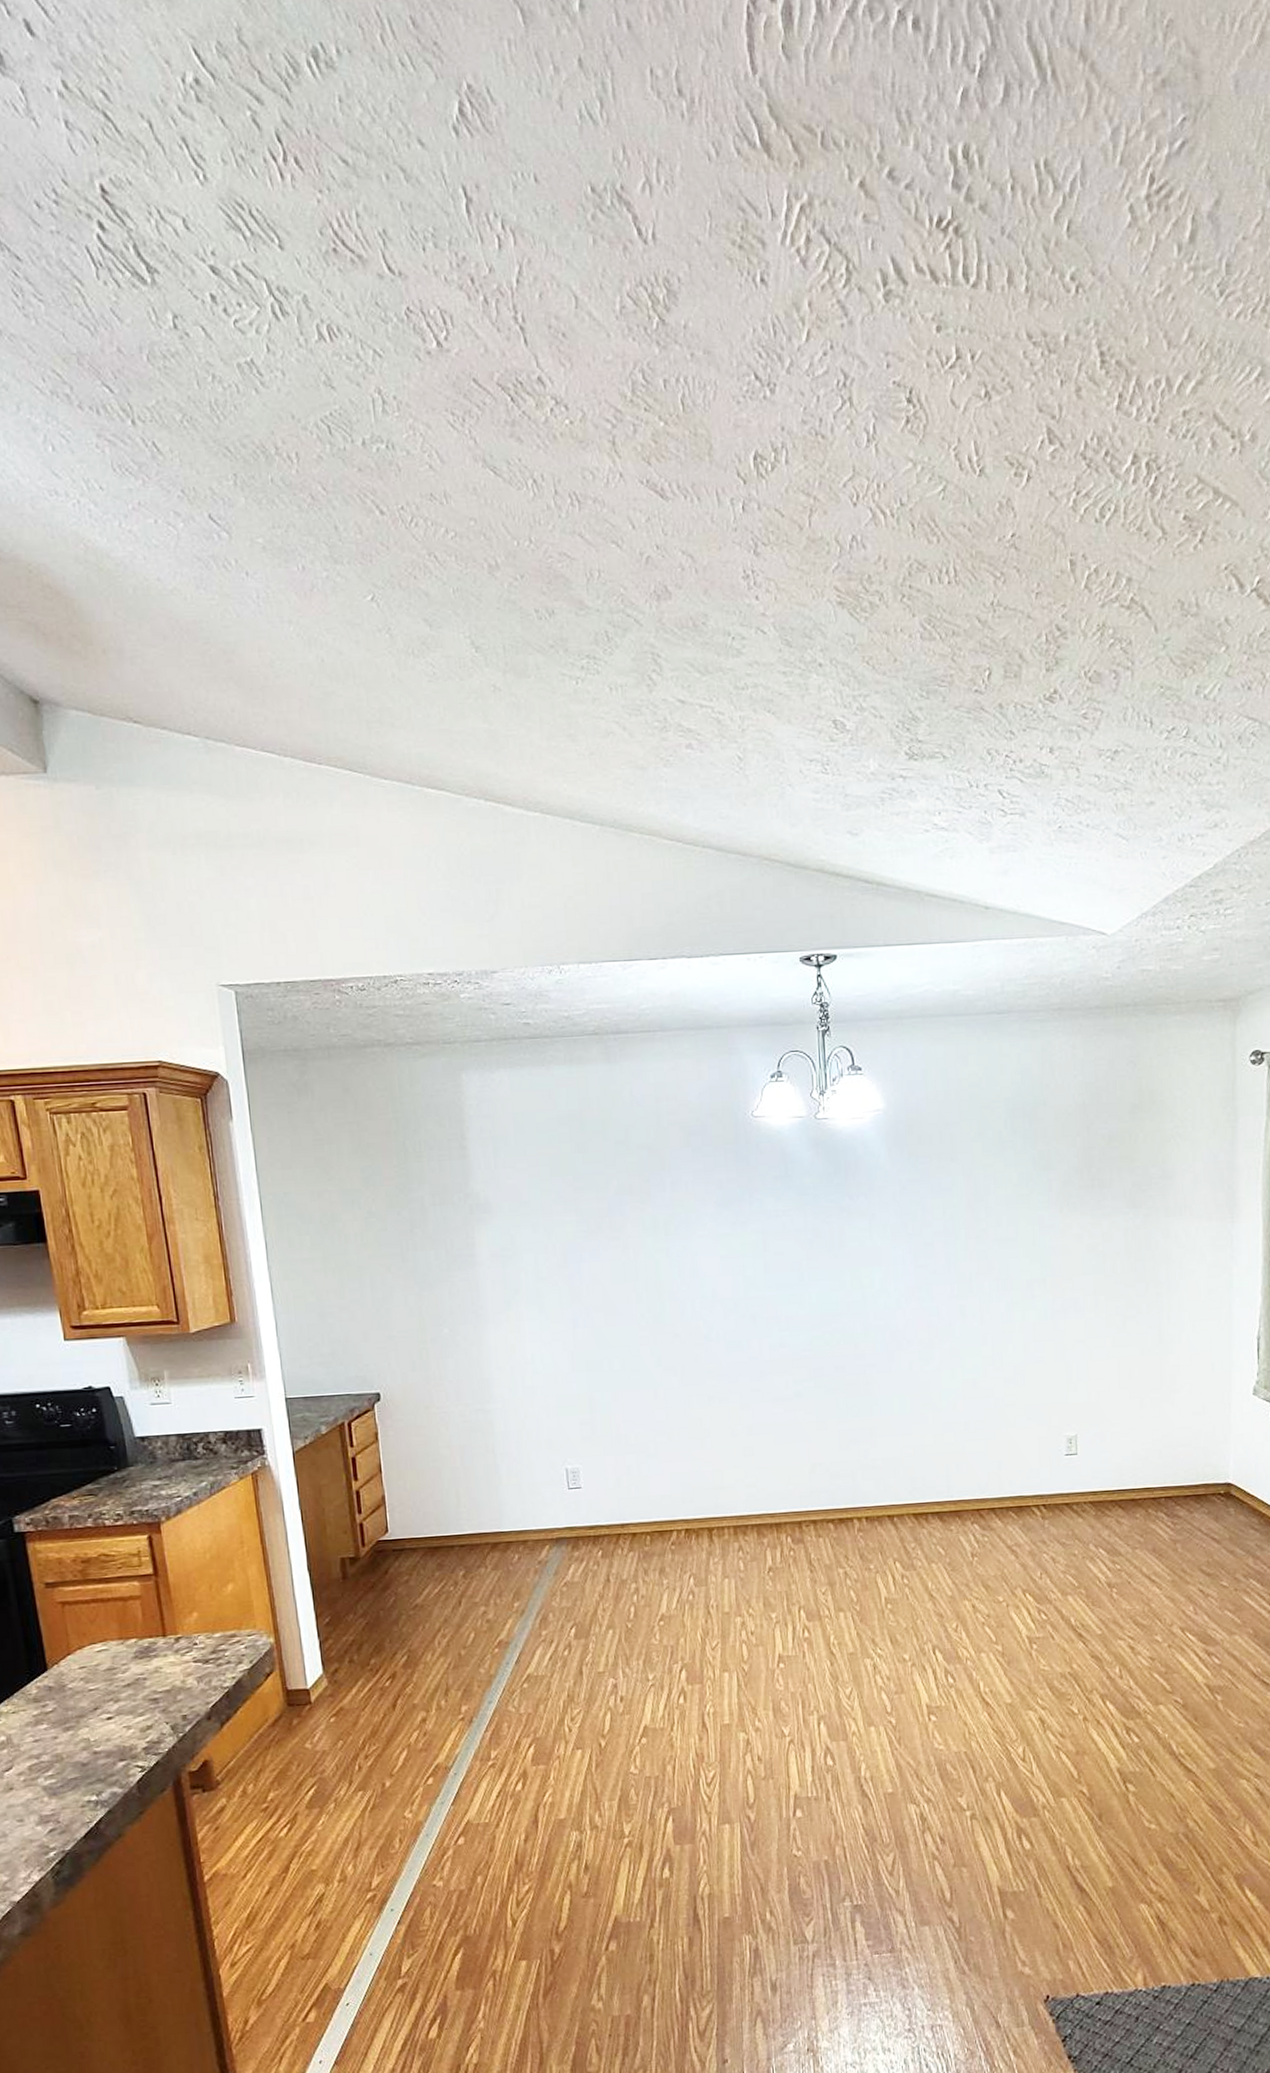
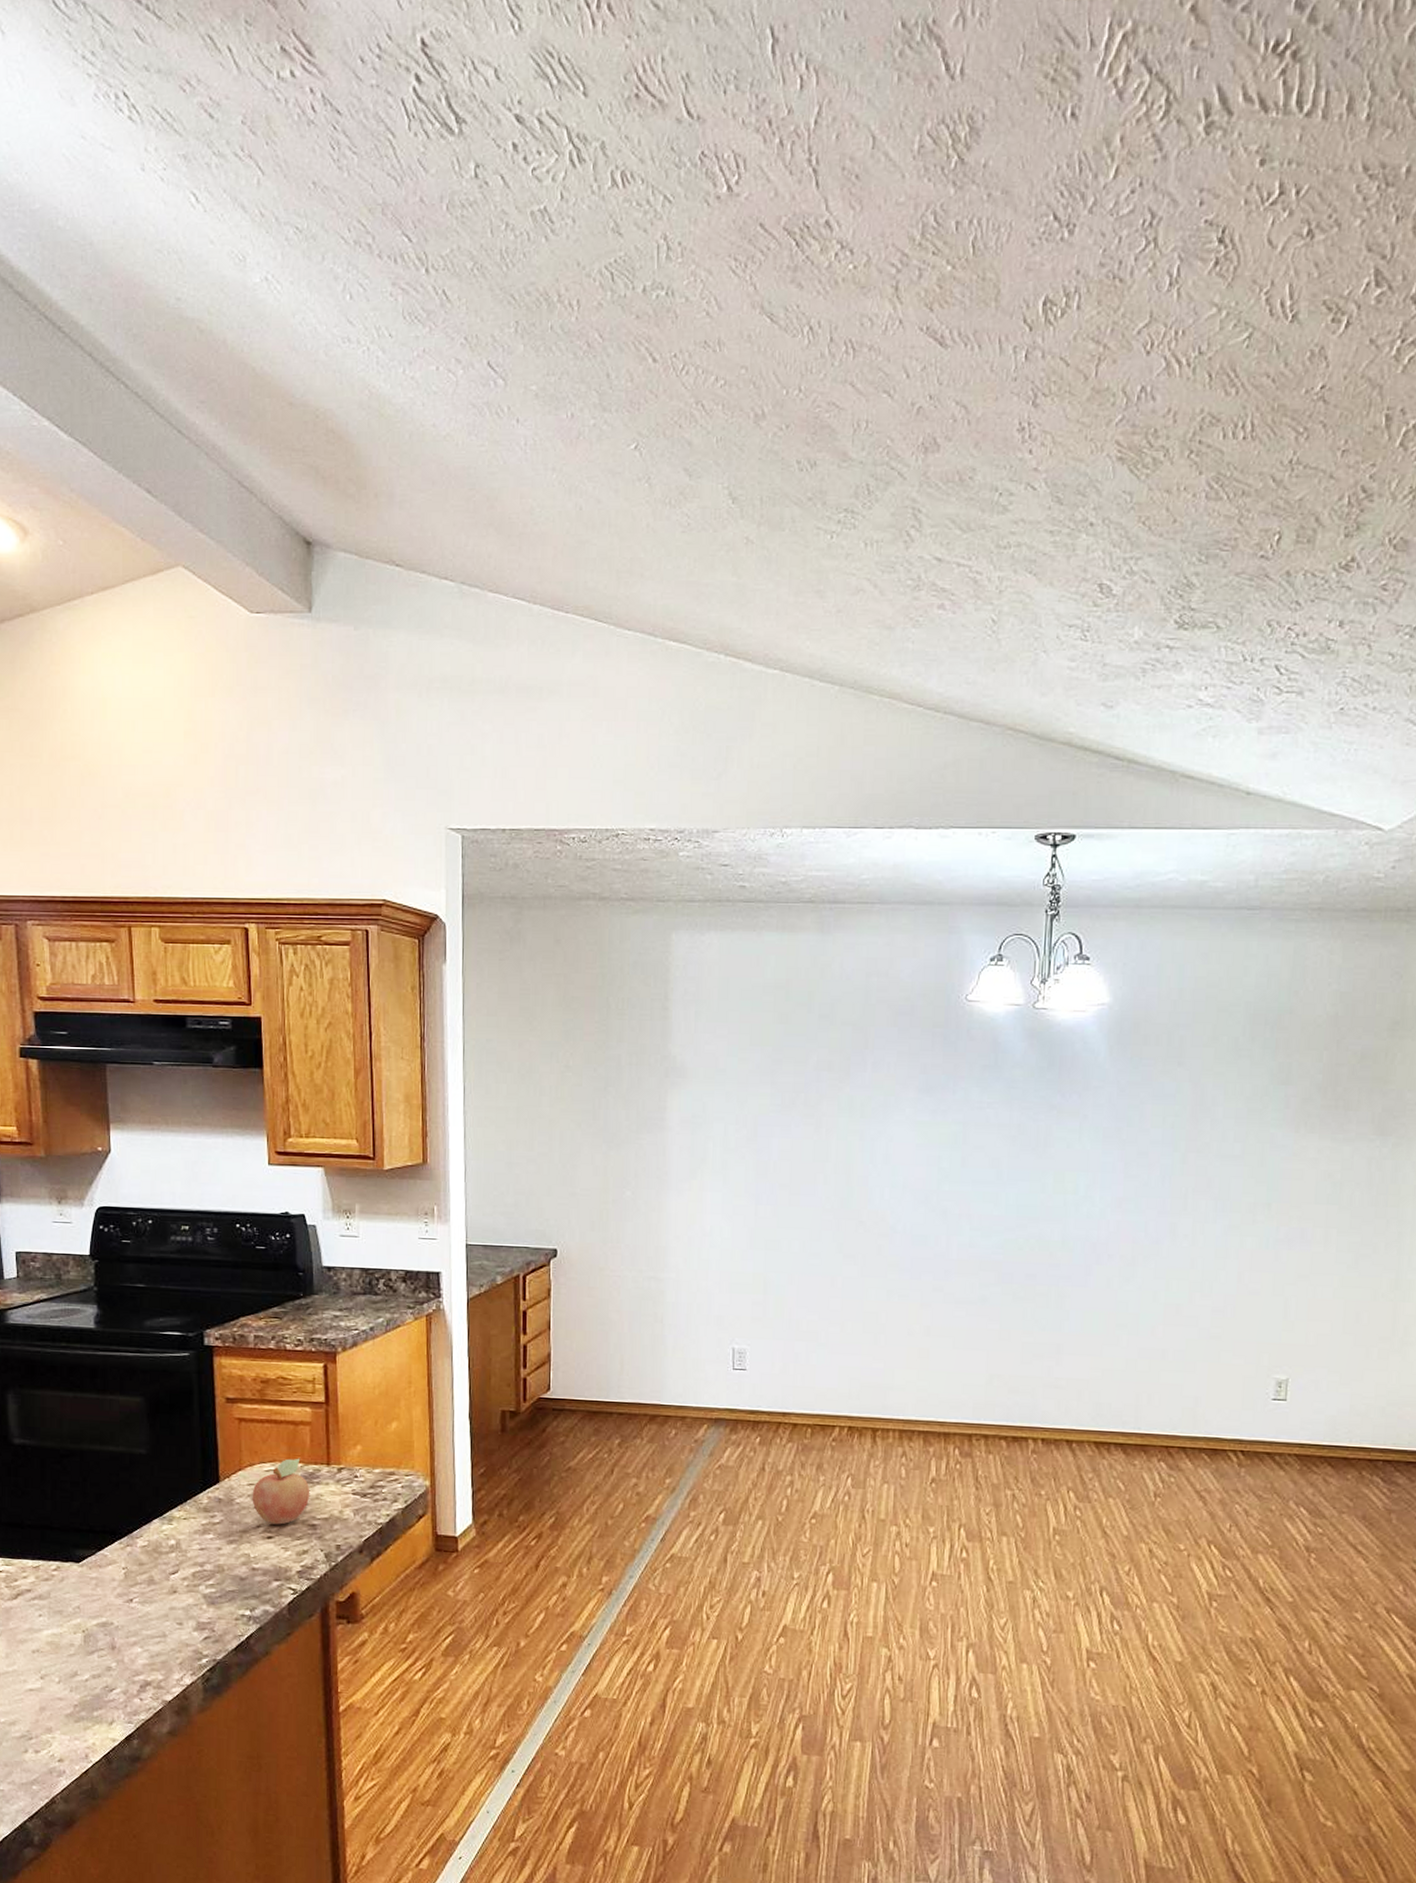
fruit: none [84,1633,148,1705] -> present [252,1458,310,1525]

